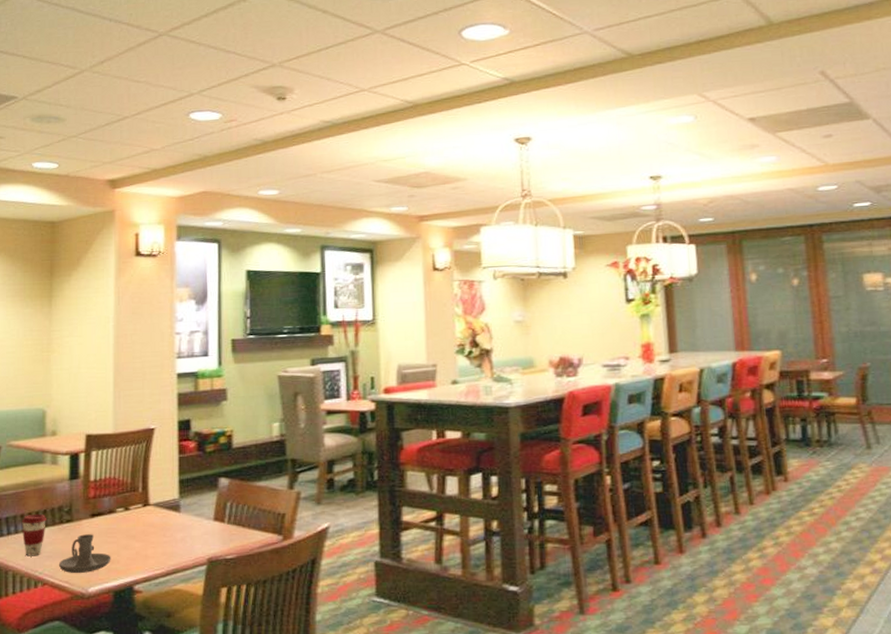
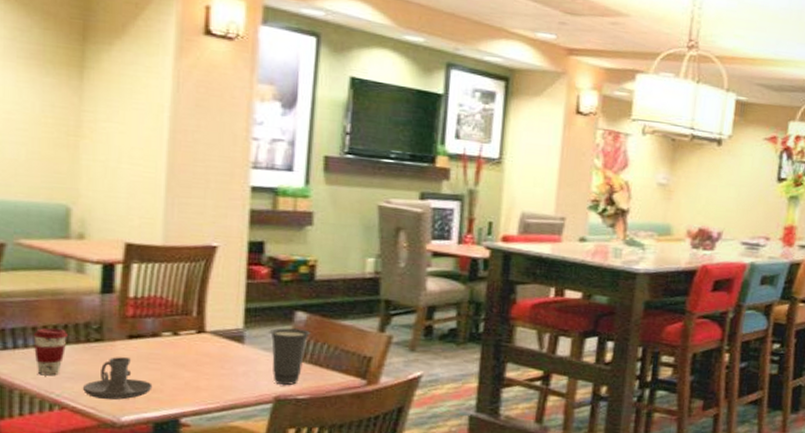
cup: none [199,494,233,546] -> present [269,327,311,385]

